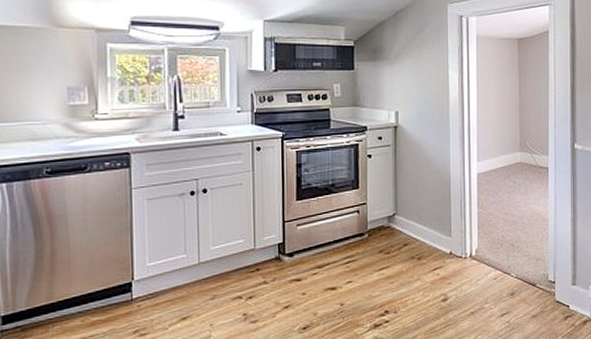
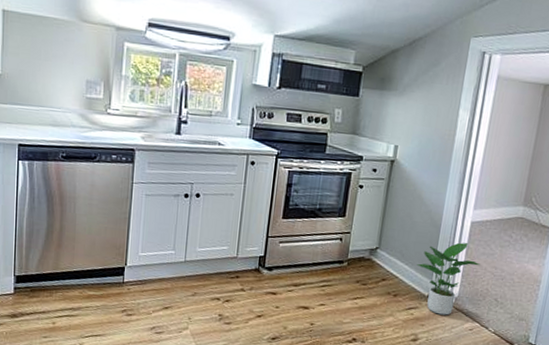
potted plant: none [435,195,492,270] -> present [417,242,480,316]

